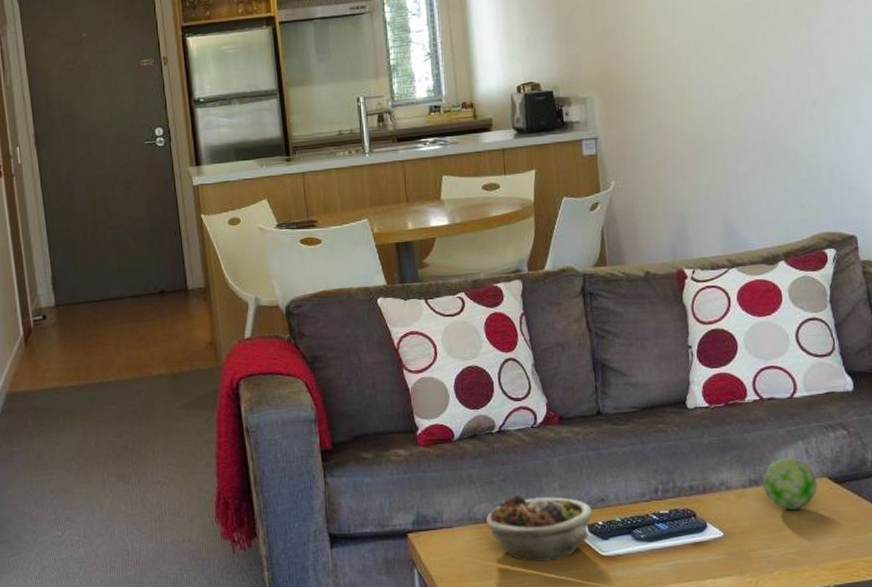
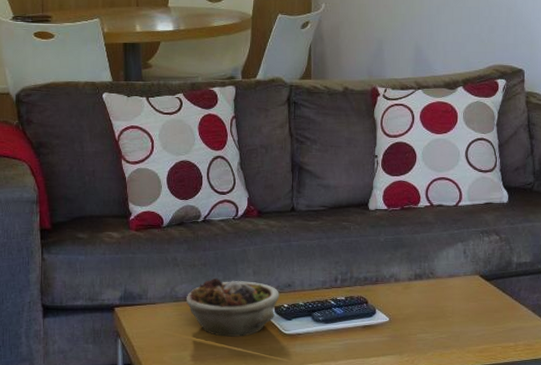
decorative ball: present [763,457,817,510] -> none [426,256,470,301]

